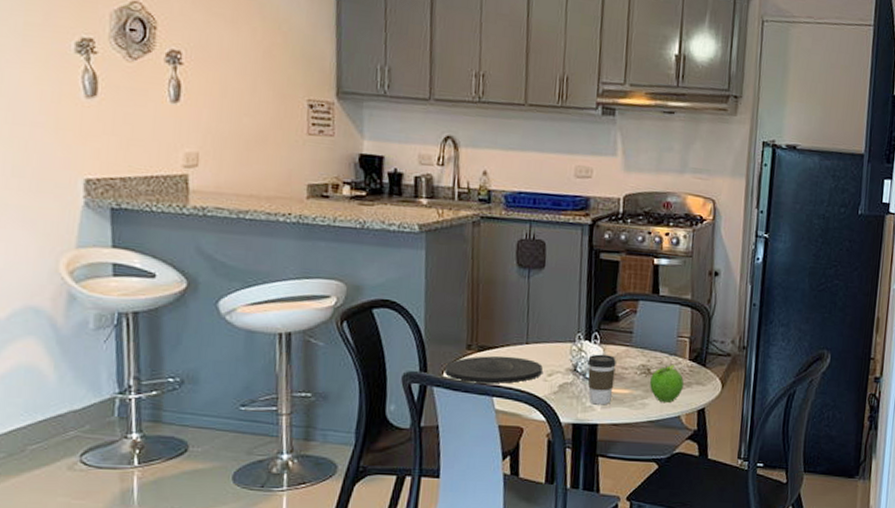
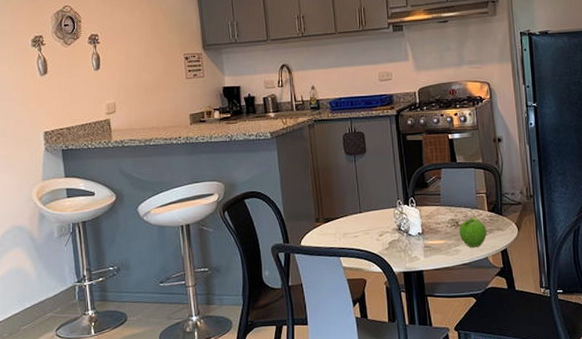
plate: present [444,355,543,384] -> none [301,224,375,248]
coffee cup: present [587,354,616,405] -> none [408,214,431,255]

